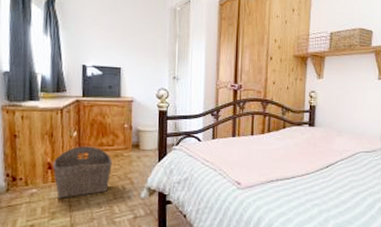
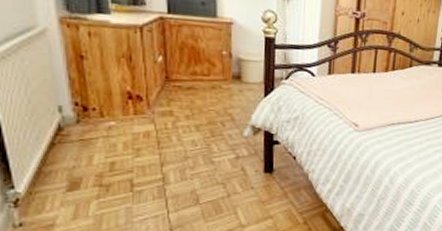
wicker basket: present [52,146,113,198] -> none [133,73,209,134]

